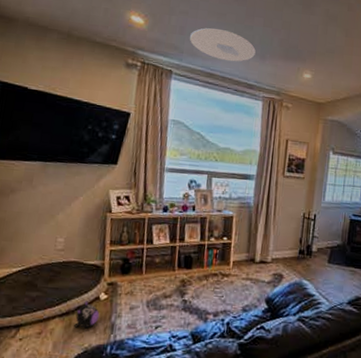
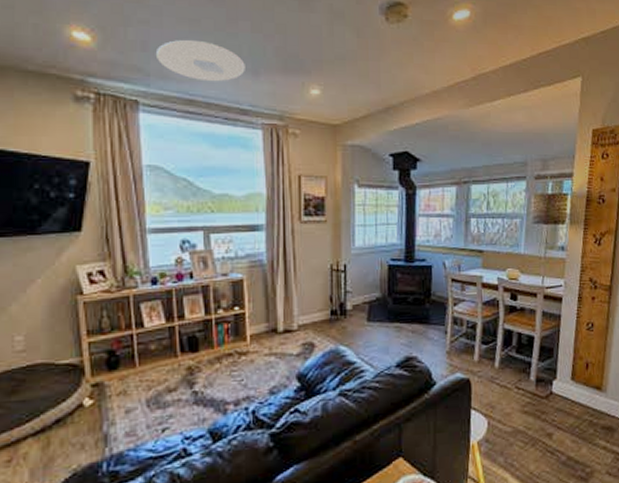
plush toy: present [73,301,100,329] -> none [53,411,87,447]

